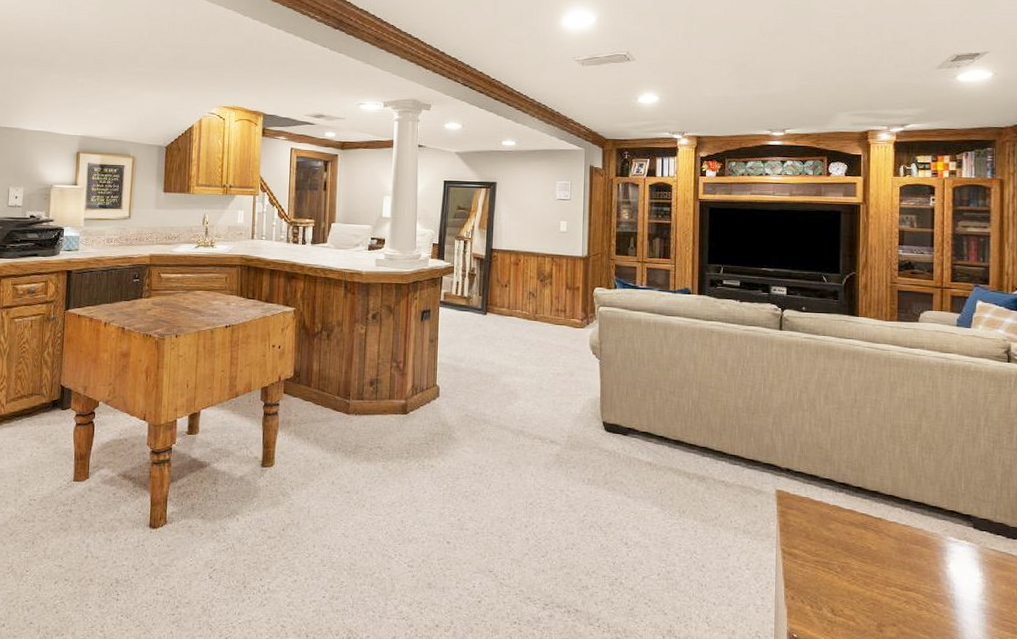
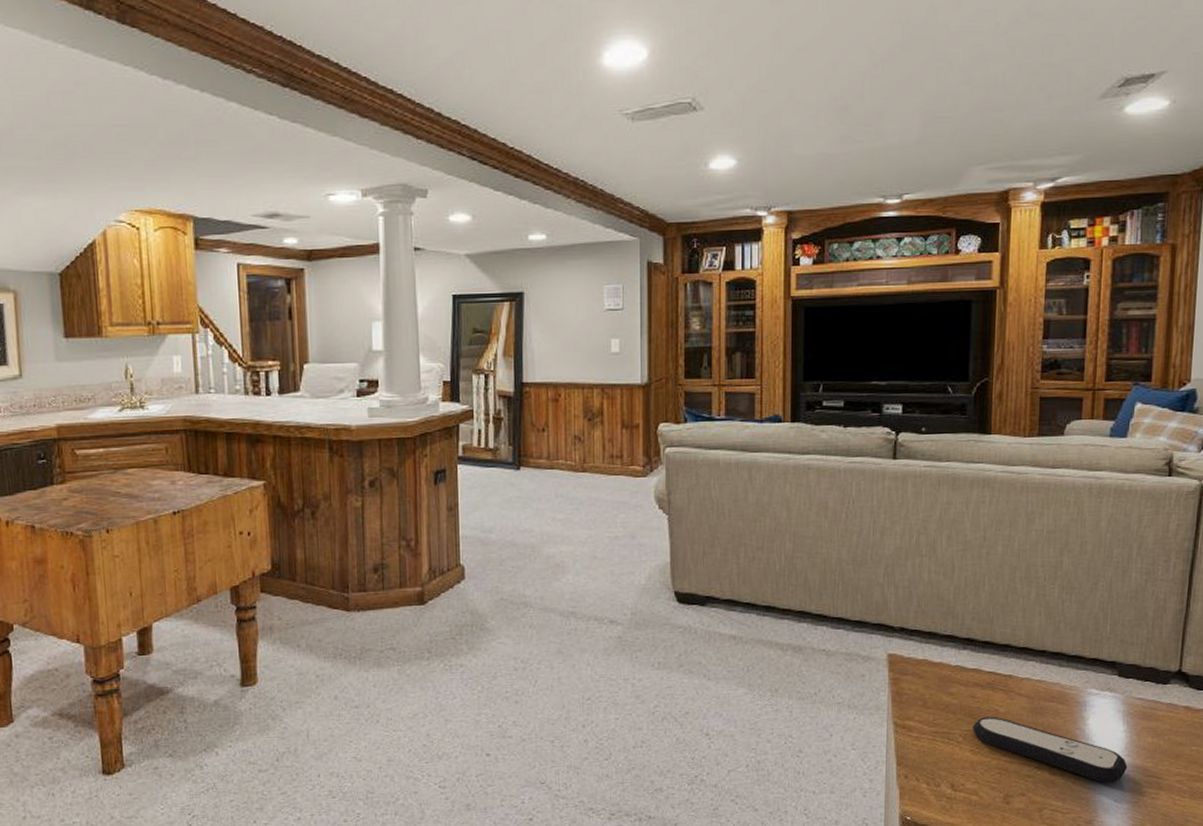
remote control: none [849,552,985,623] -> present [972,716,1128,784]

